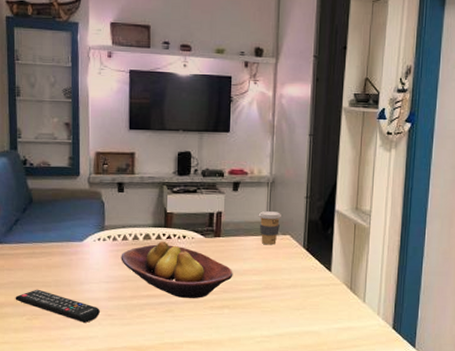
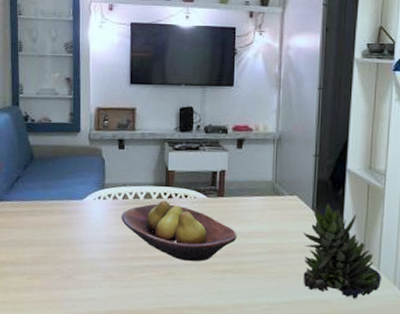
remote control: present [15,289,100,323] -> none [16,248,100,284]
coffee cup: present [258,210,281,245] -> none [263,169,288,207]
succulent plant: none [295,241,368,330] -> present [303,203,382,299]

